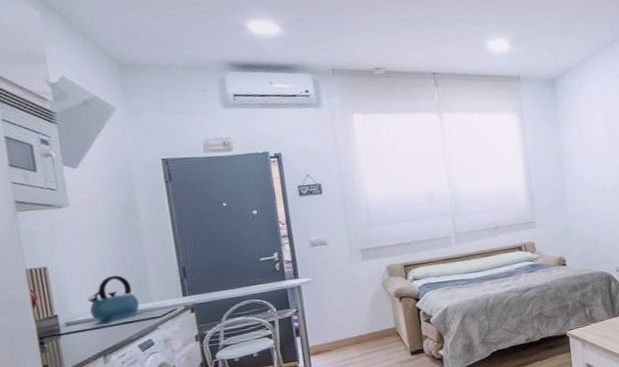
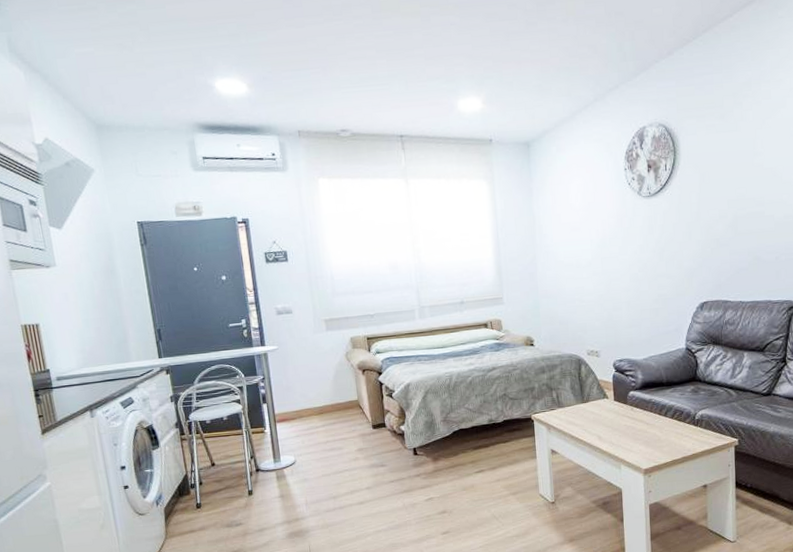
kettle: present [87,275,140,323] -> none [75,335,121,379]

